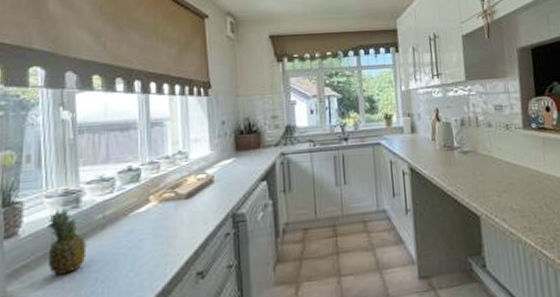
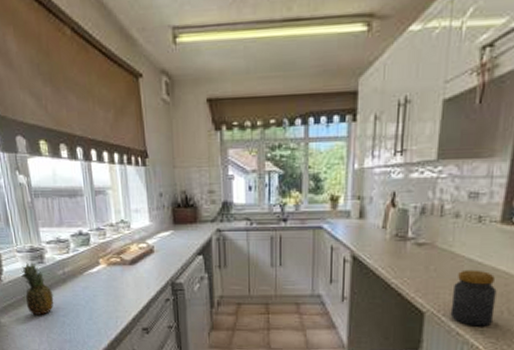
jar: none [499,171,537,225] -> present [450,269,497,327]

